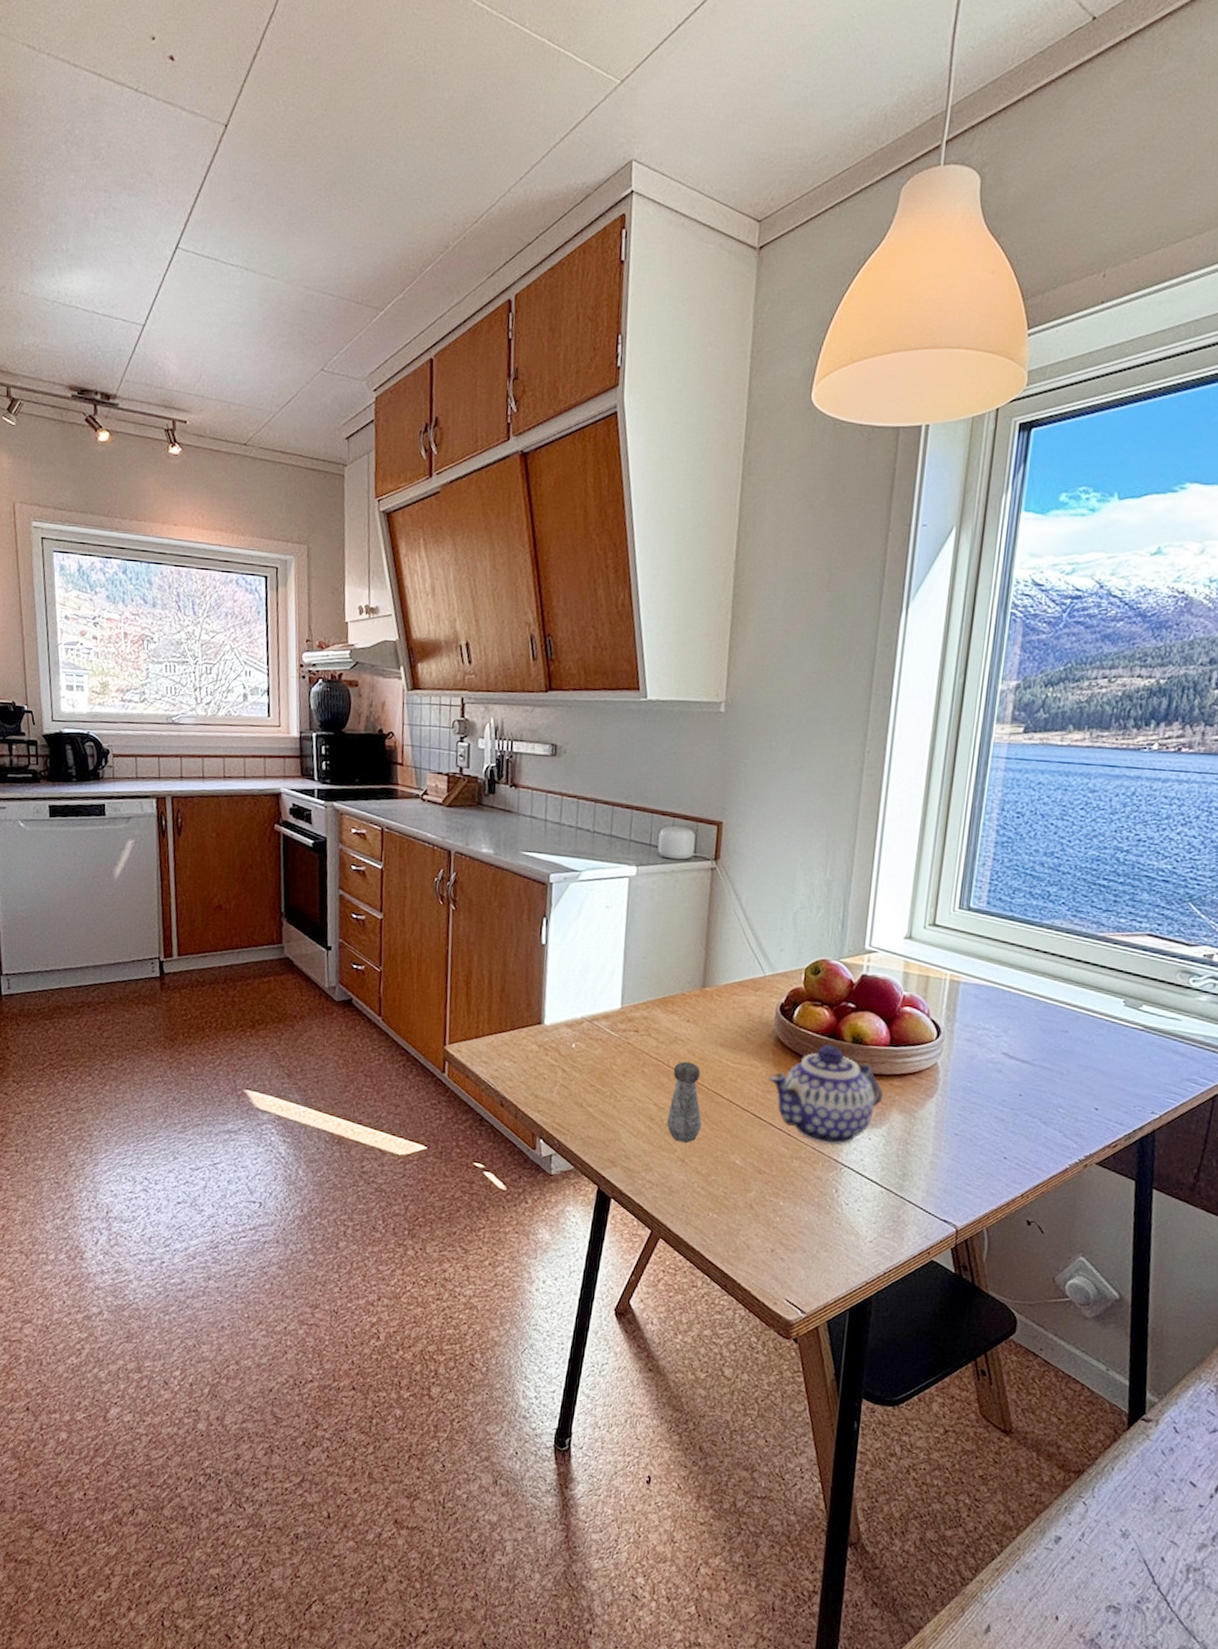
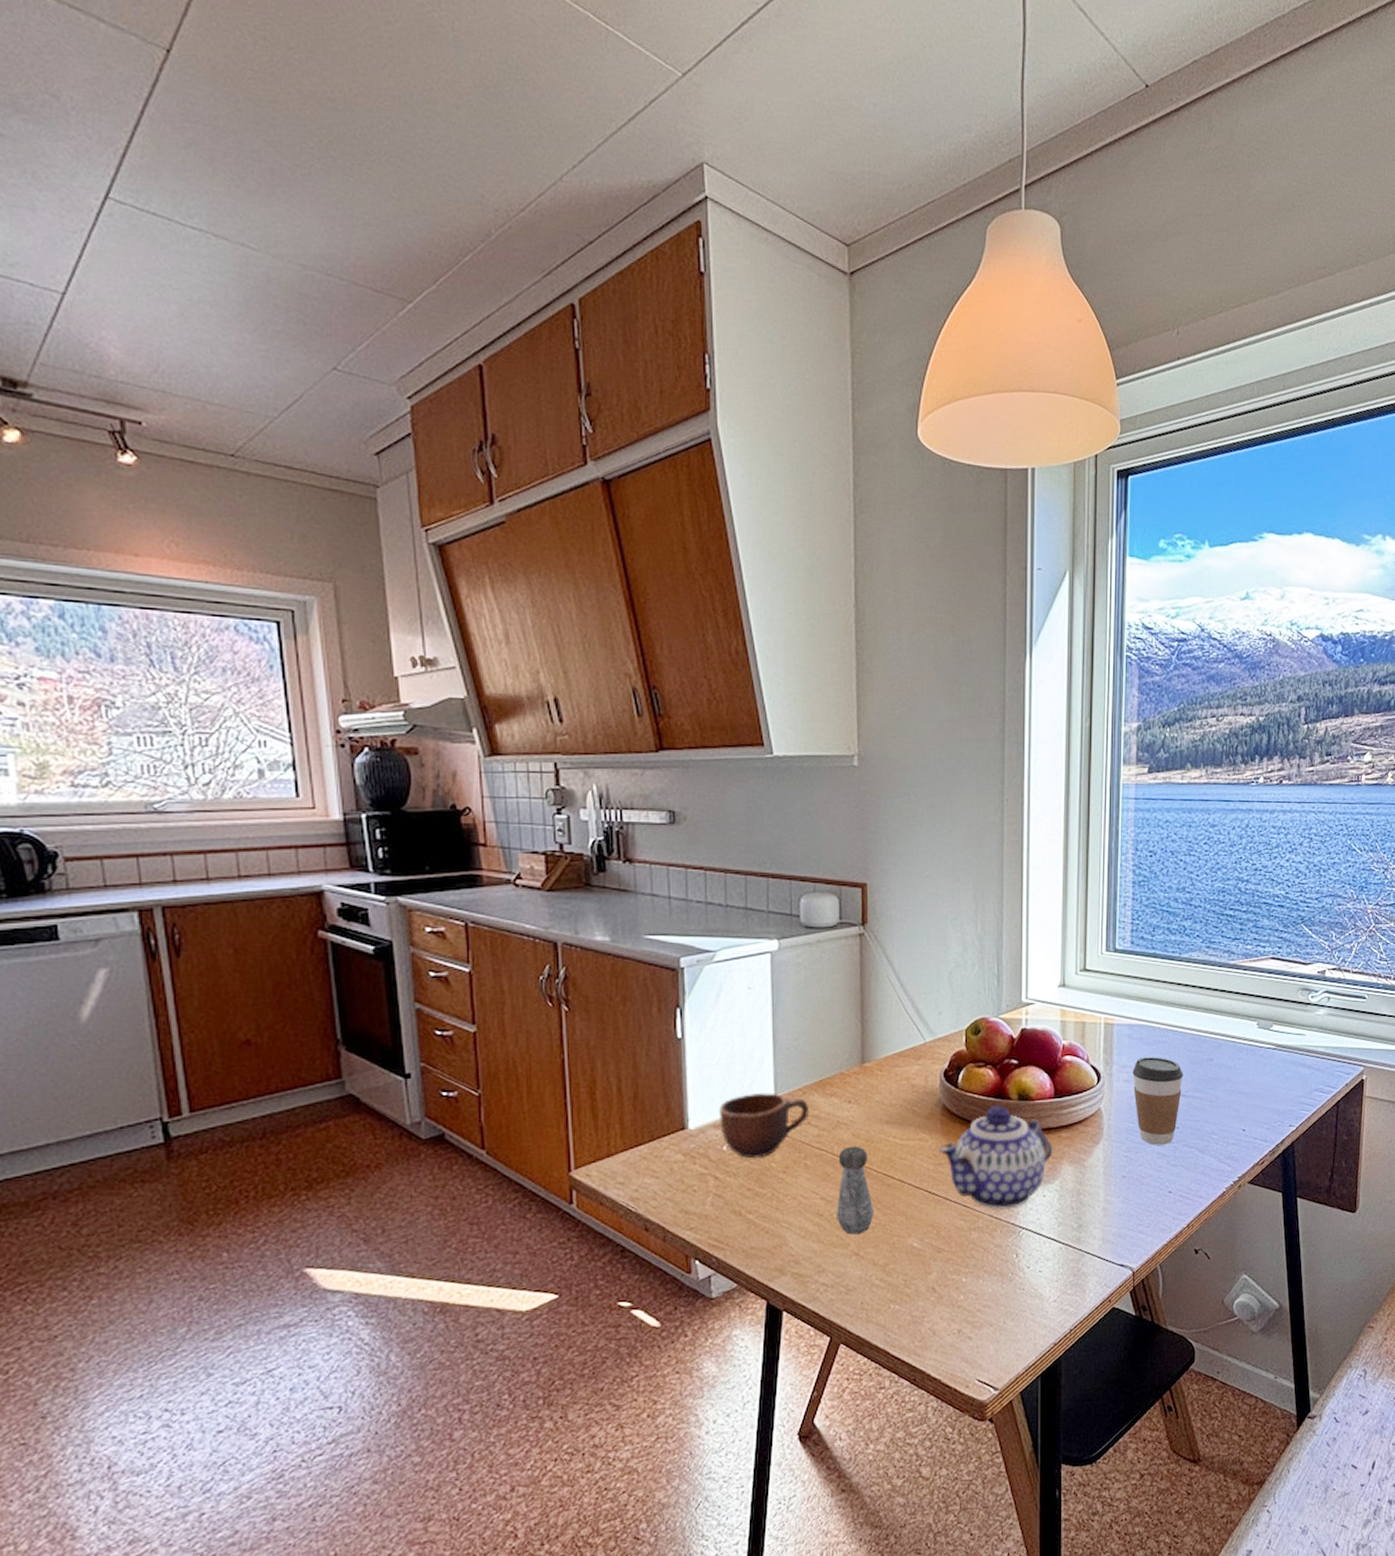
mug: none [571,1000,650,1060] -> present [718,1092,808,1159]
coffee cup: none [975,1019,1033,1110] -> present [1132,1057,1183,1145]

